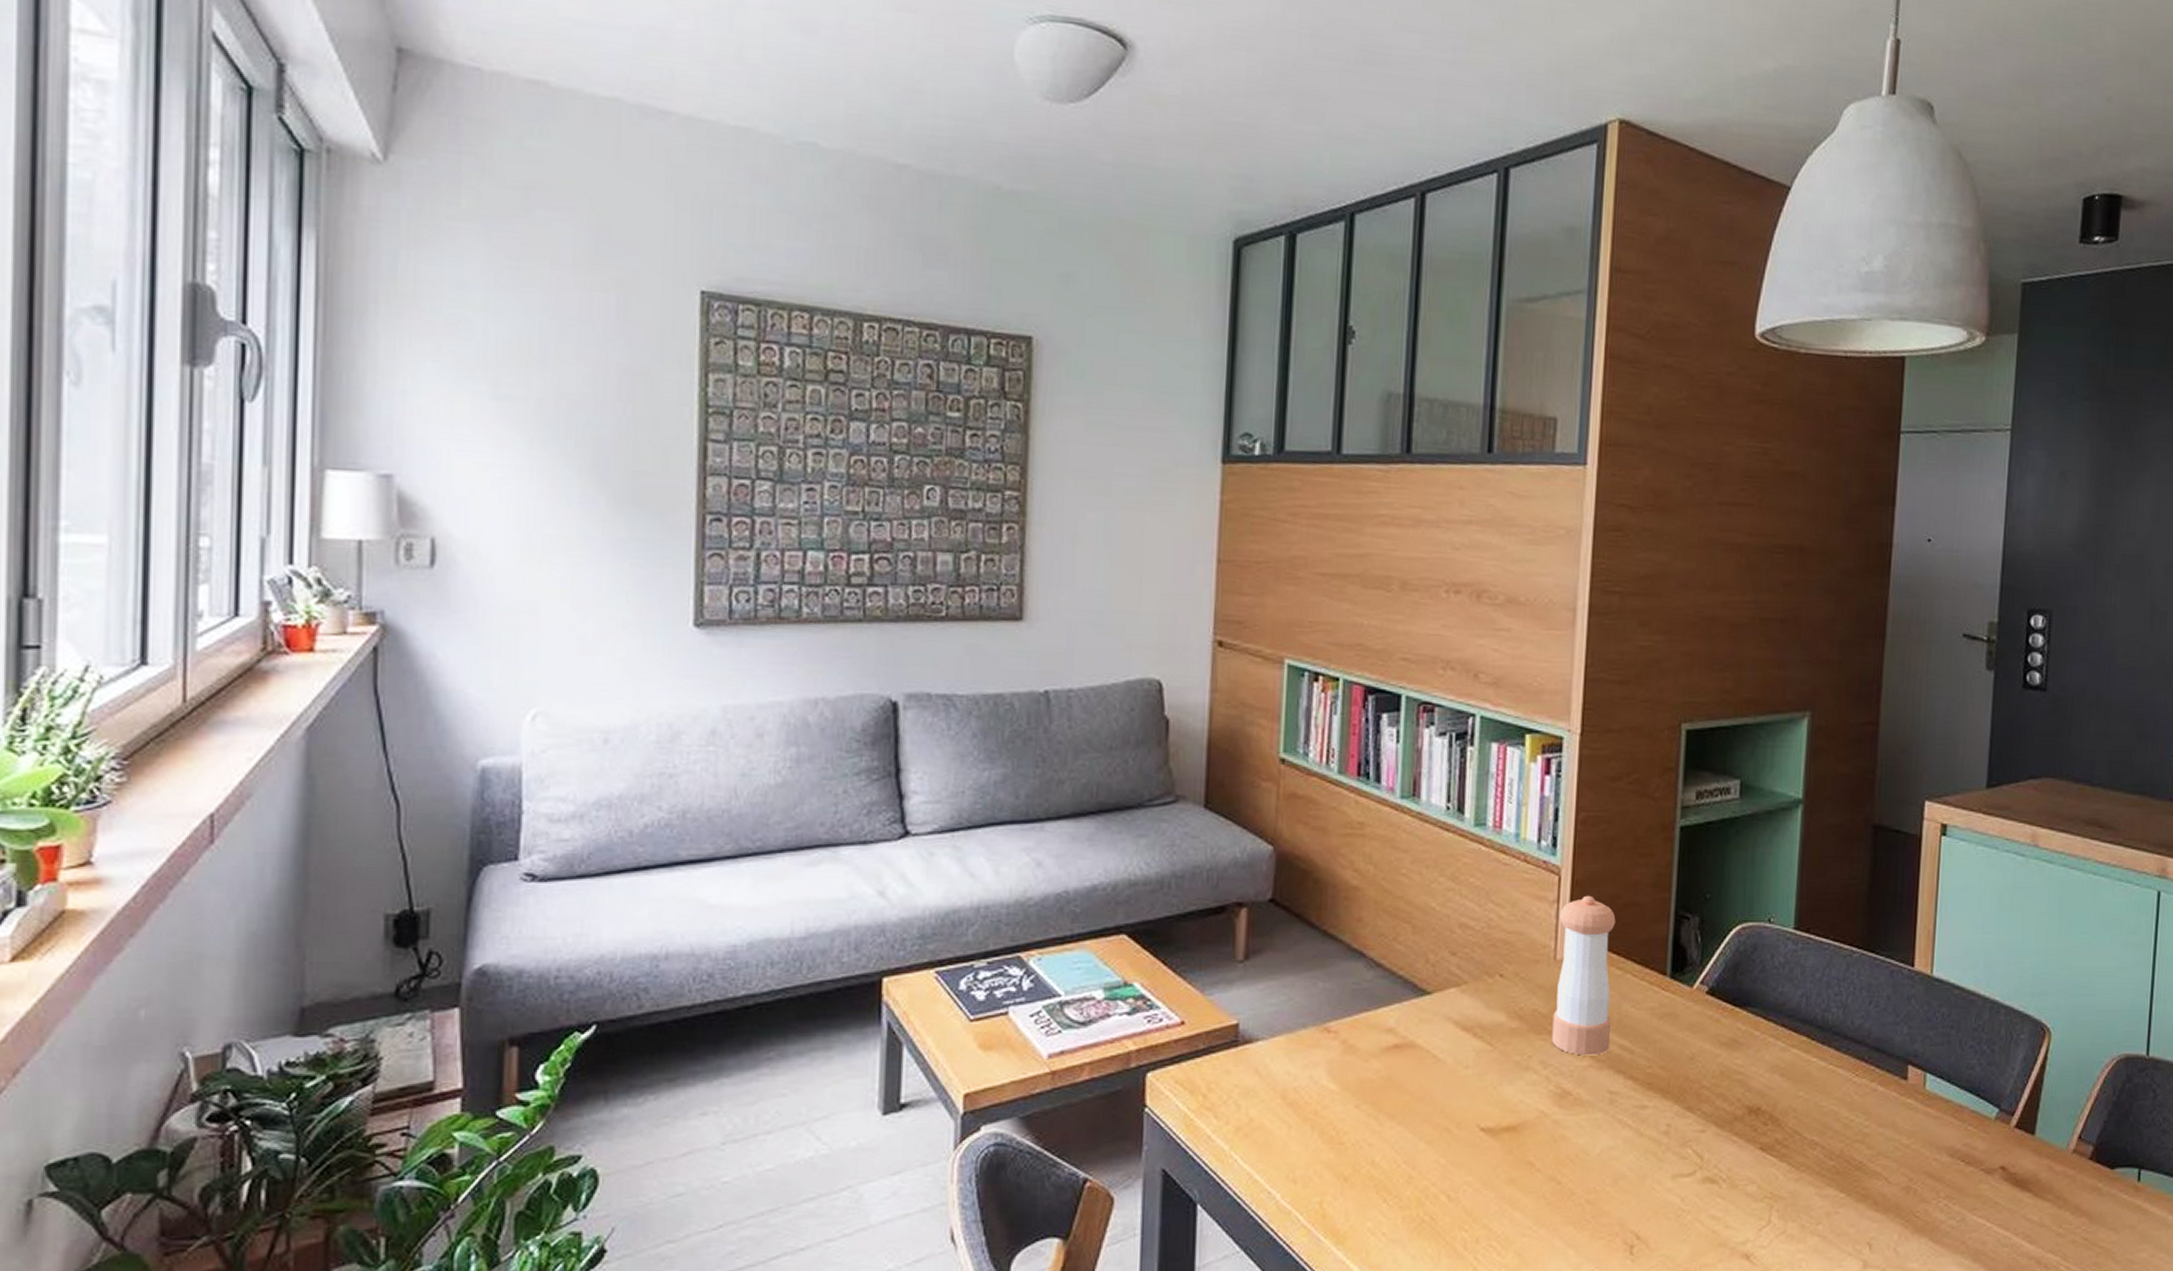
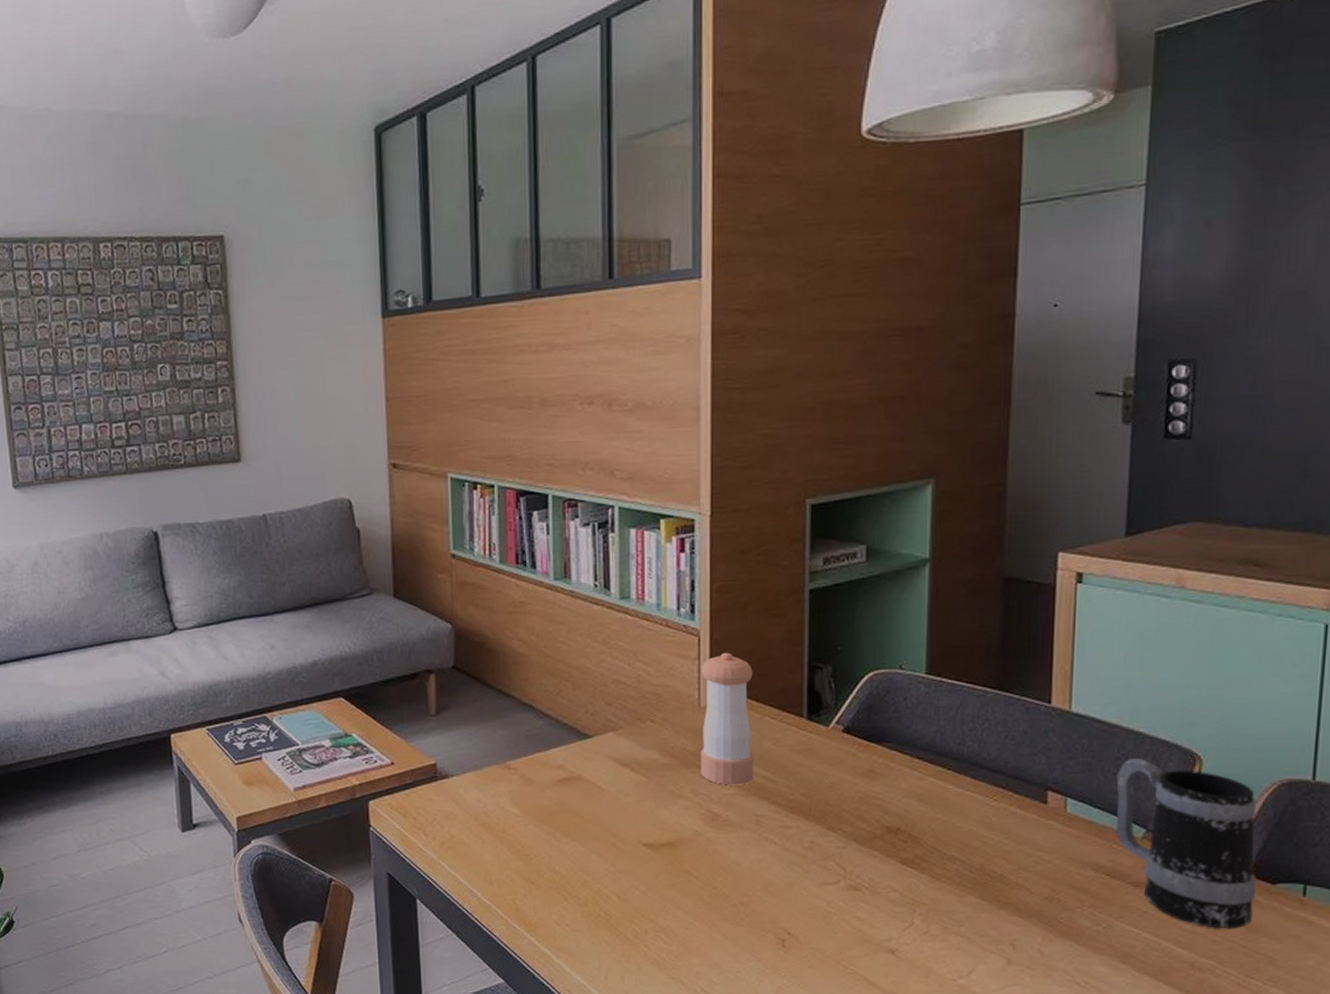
mug: none [1971,1029,2098,1220] -> present [1115,757,1256,929]

